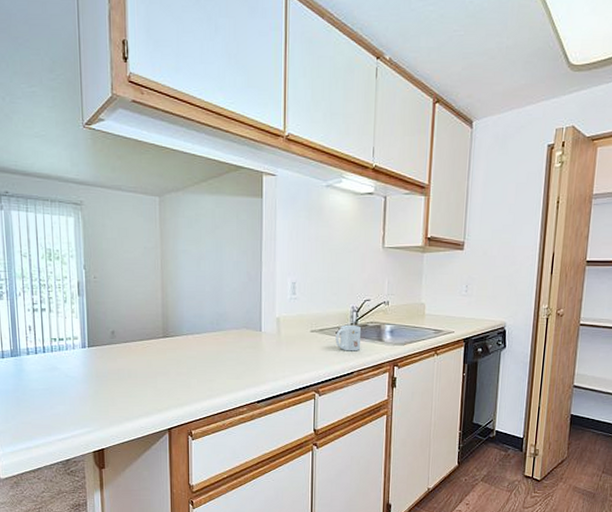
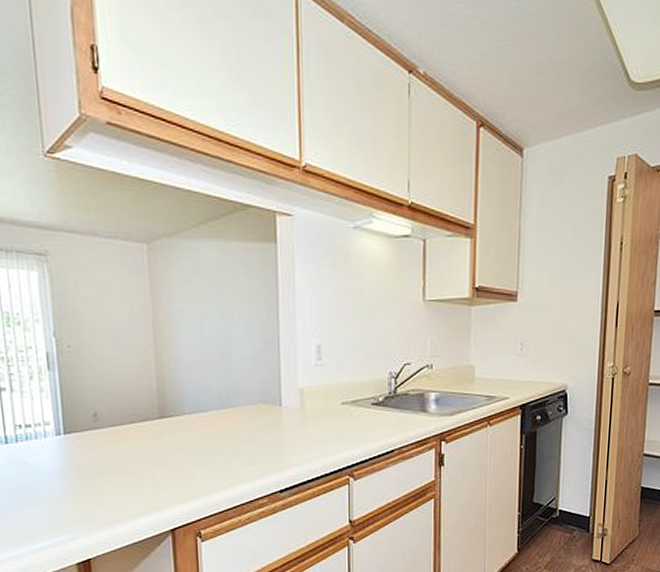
mug: present [335,326,361,351] -> none [371,395,402,426]

